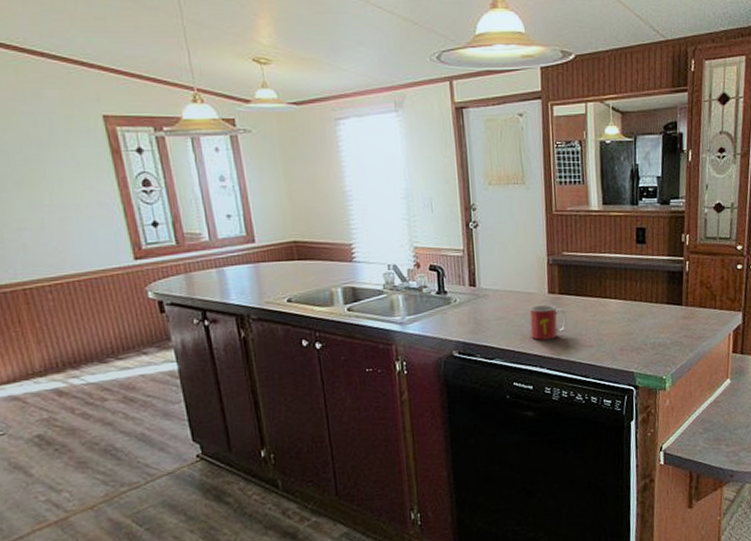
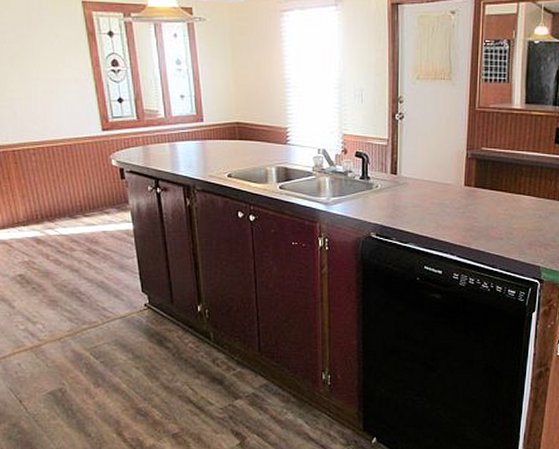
mug: present [529,304,566,340] -> none [444,195,479,229]

